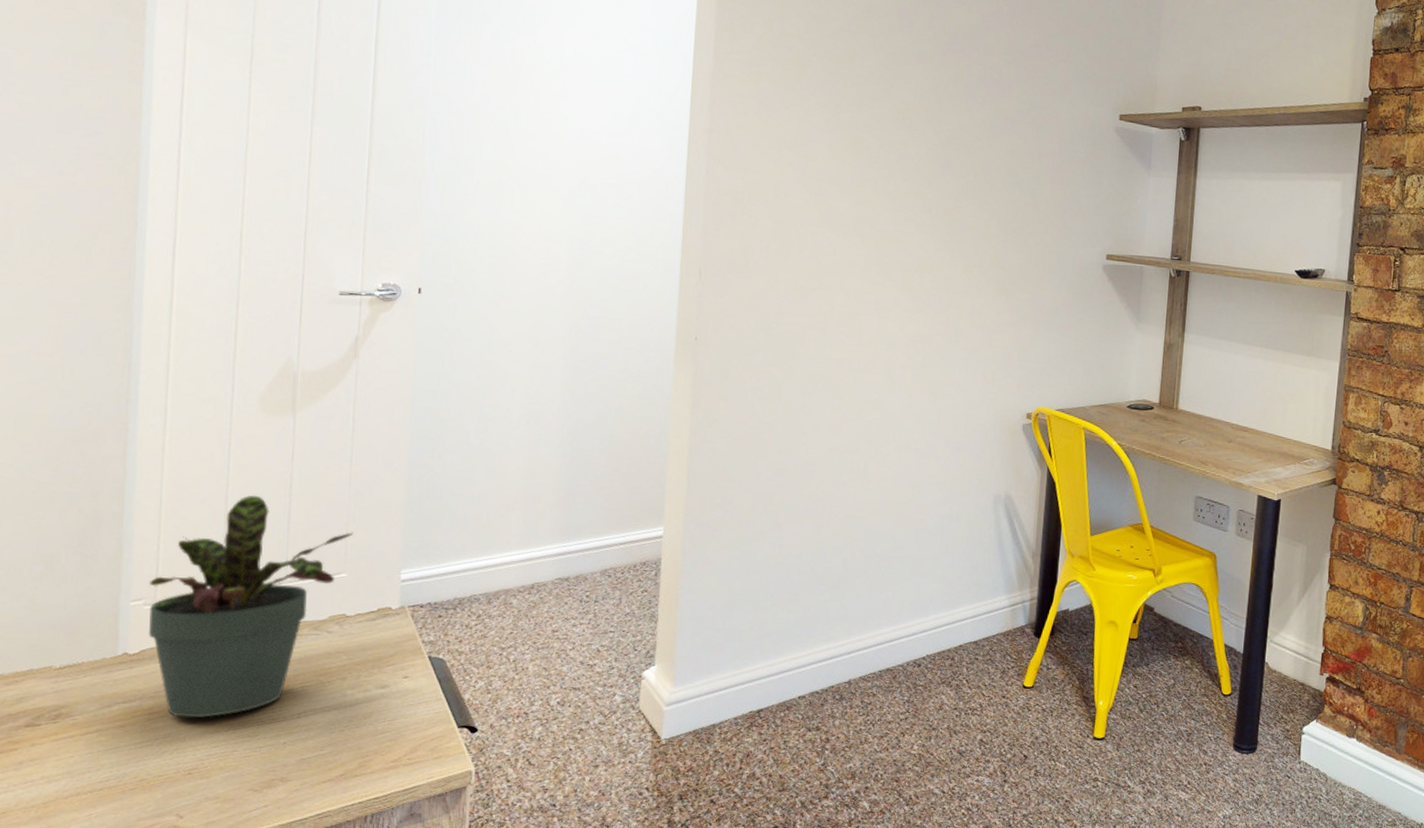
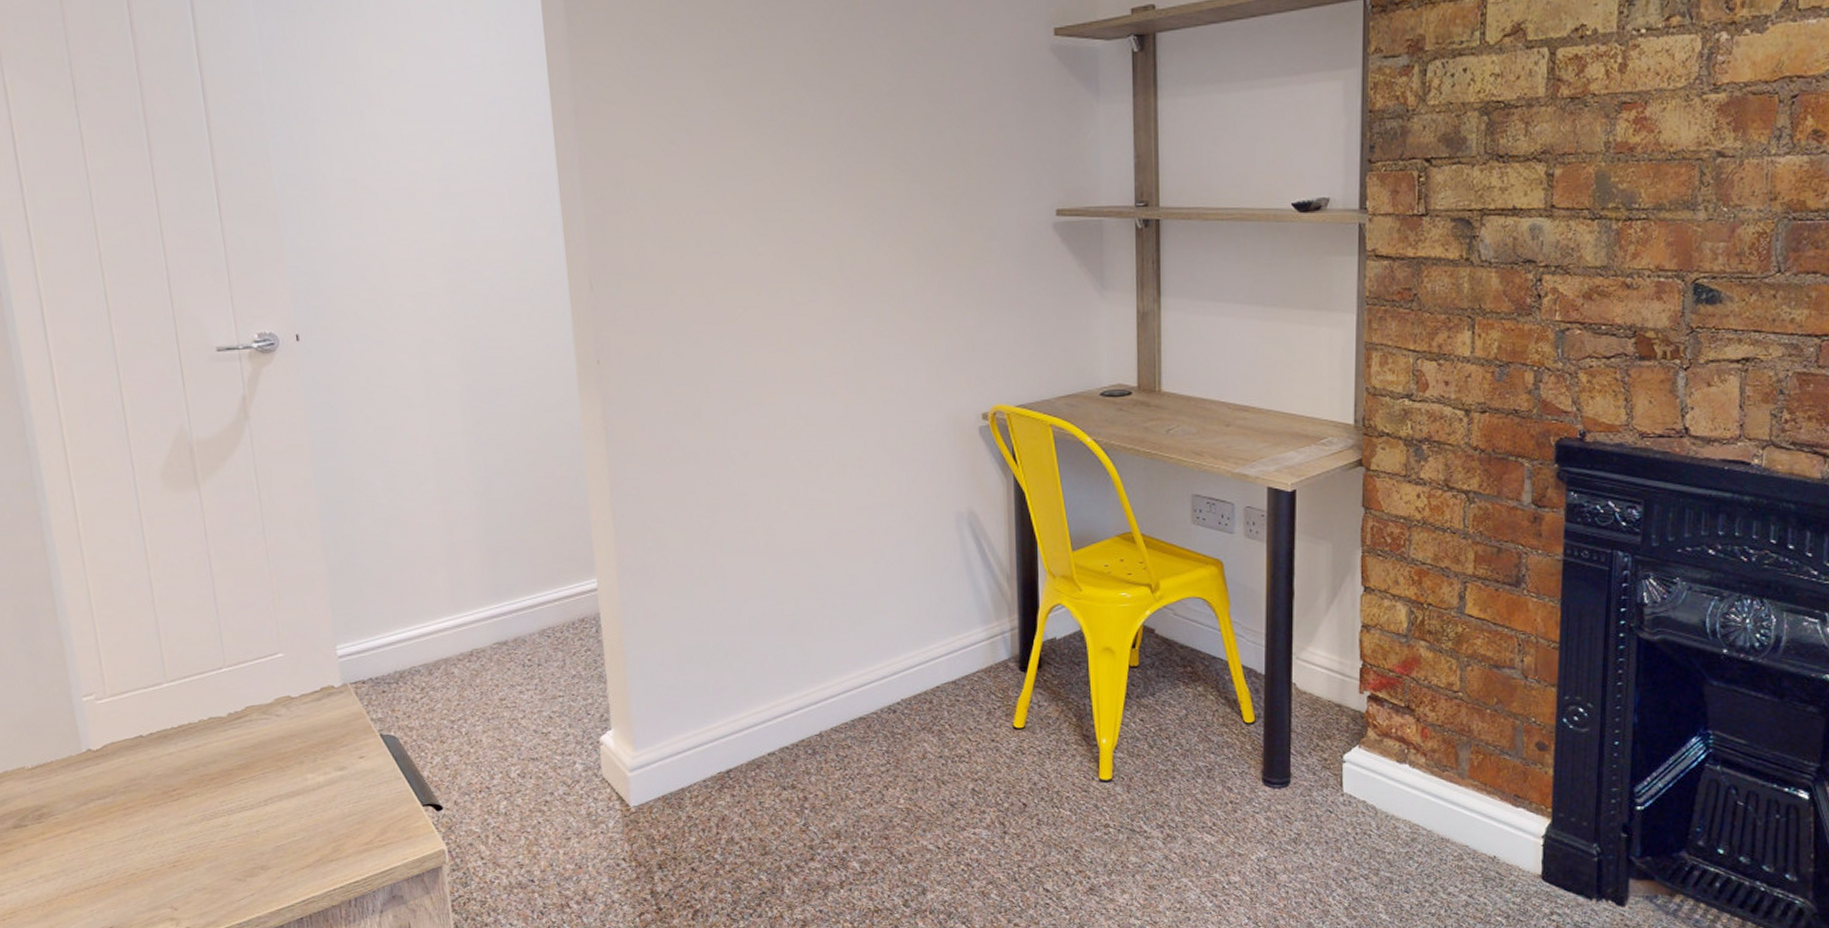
potted plant: present [148,495,354,718] -> none [95,577,282,811]

